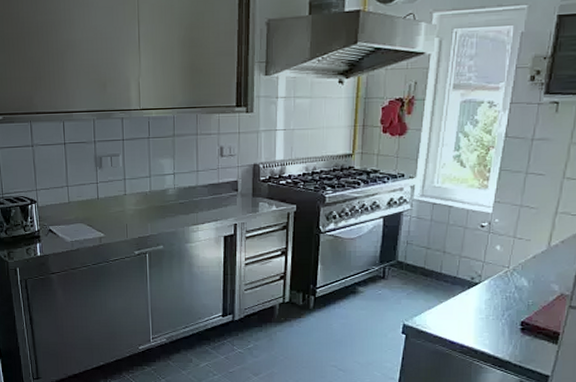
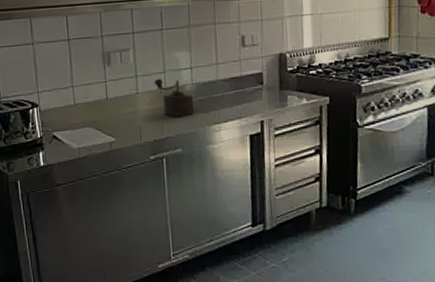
pepper mill: none [140,182,175,217] -> present [153,78,194,117]

